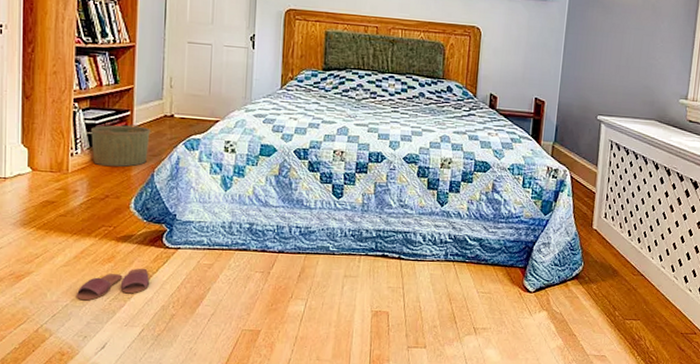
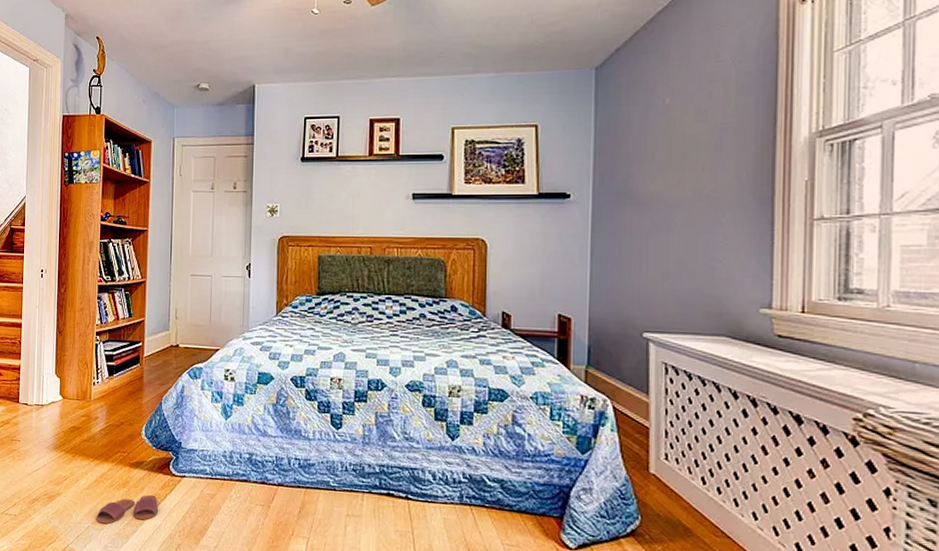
basket: present [91,124,150,167] -> none [109,355,159,396]

